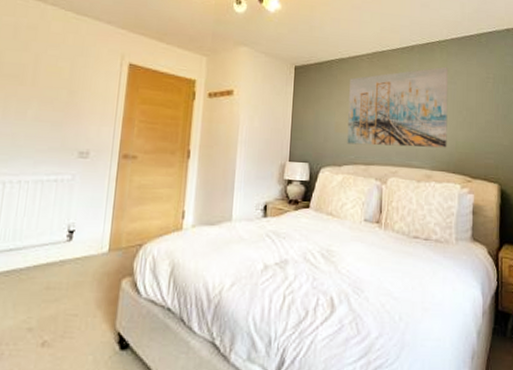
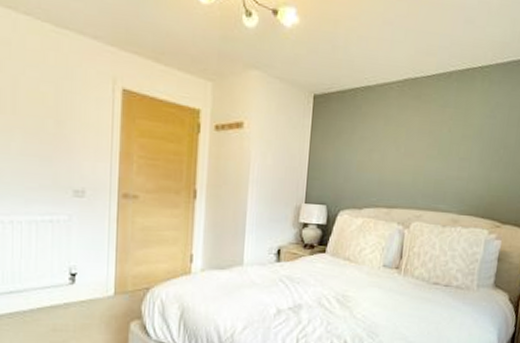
wall art: present [347,66,449,148] -> none [369,97,489,191]

